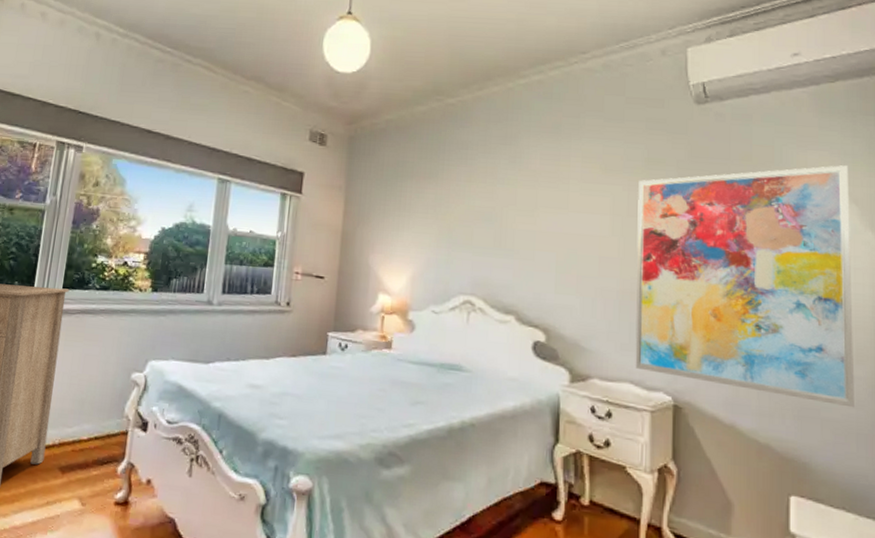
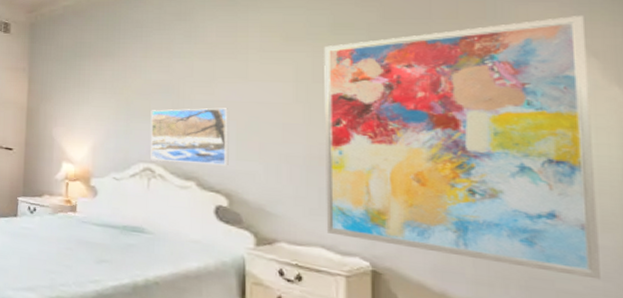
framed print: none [471,238,549,300] -> present [150,108,229,166]

